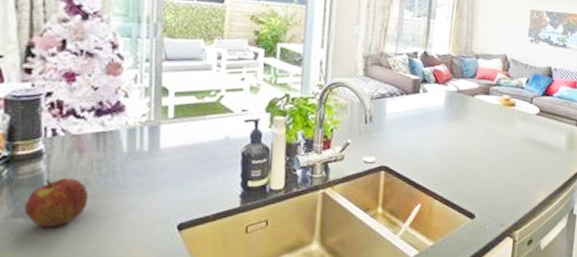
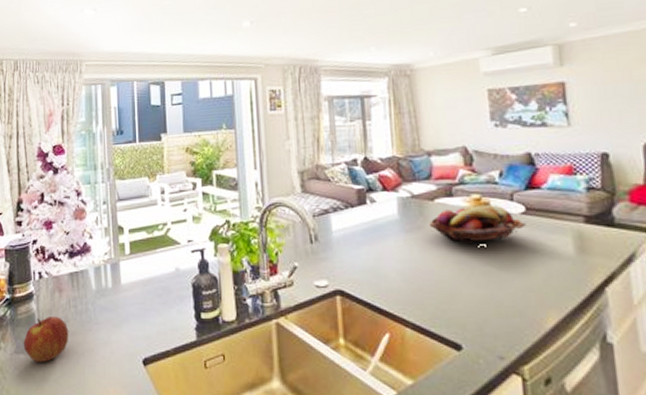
fruit basket: none [468,104,538,135] -> present [430,205,526,245]

